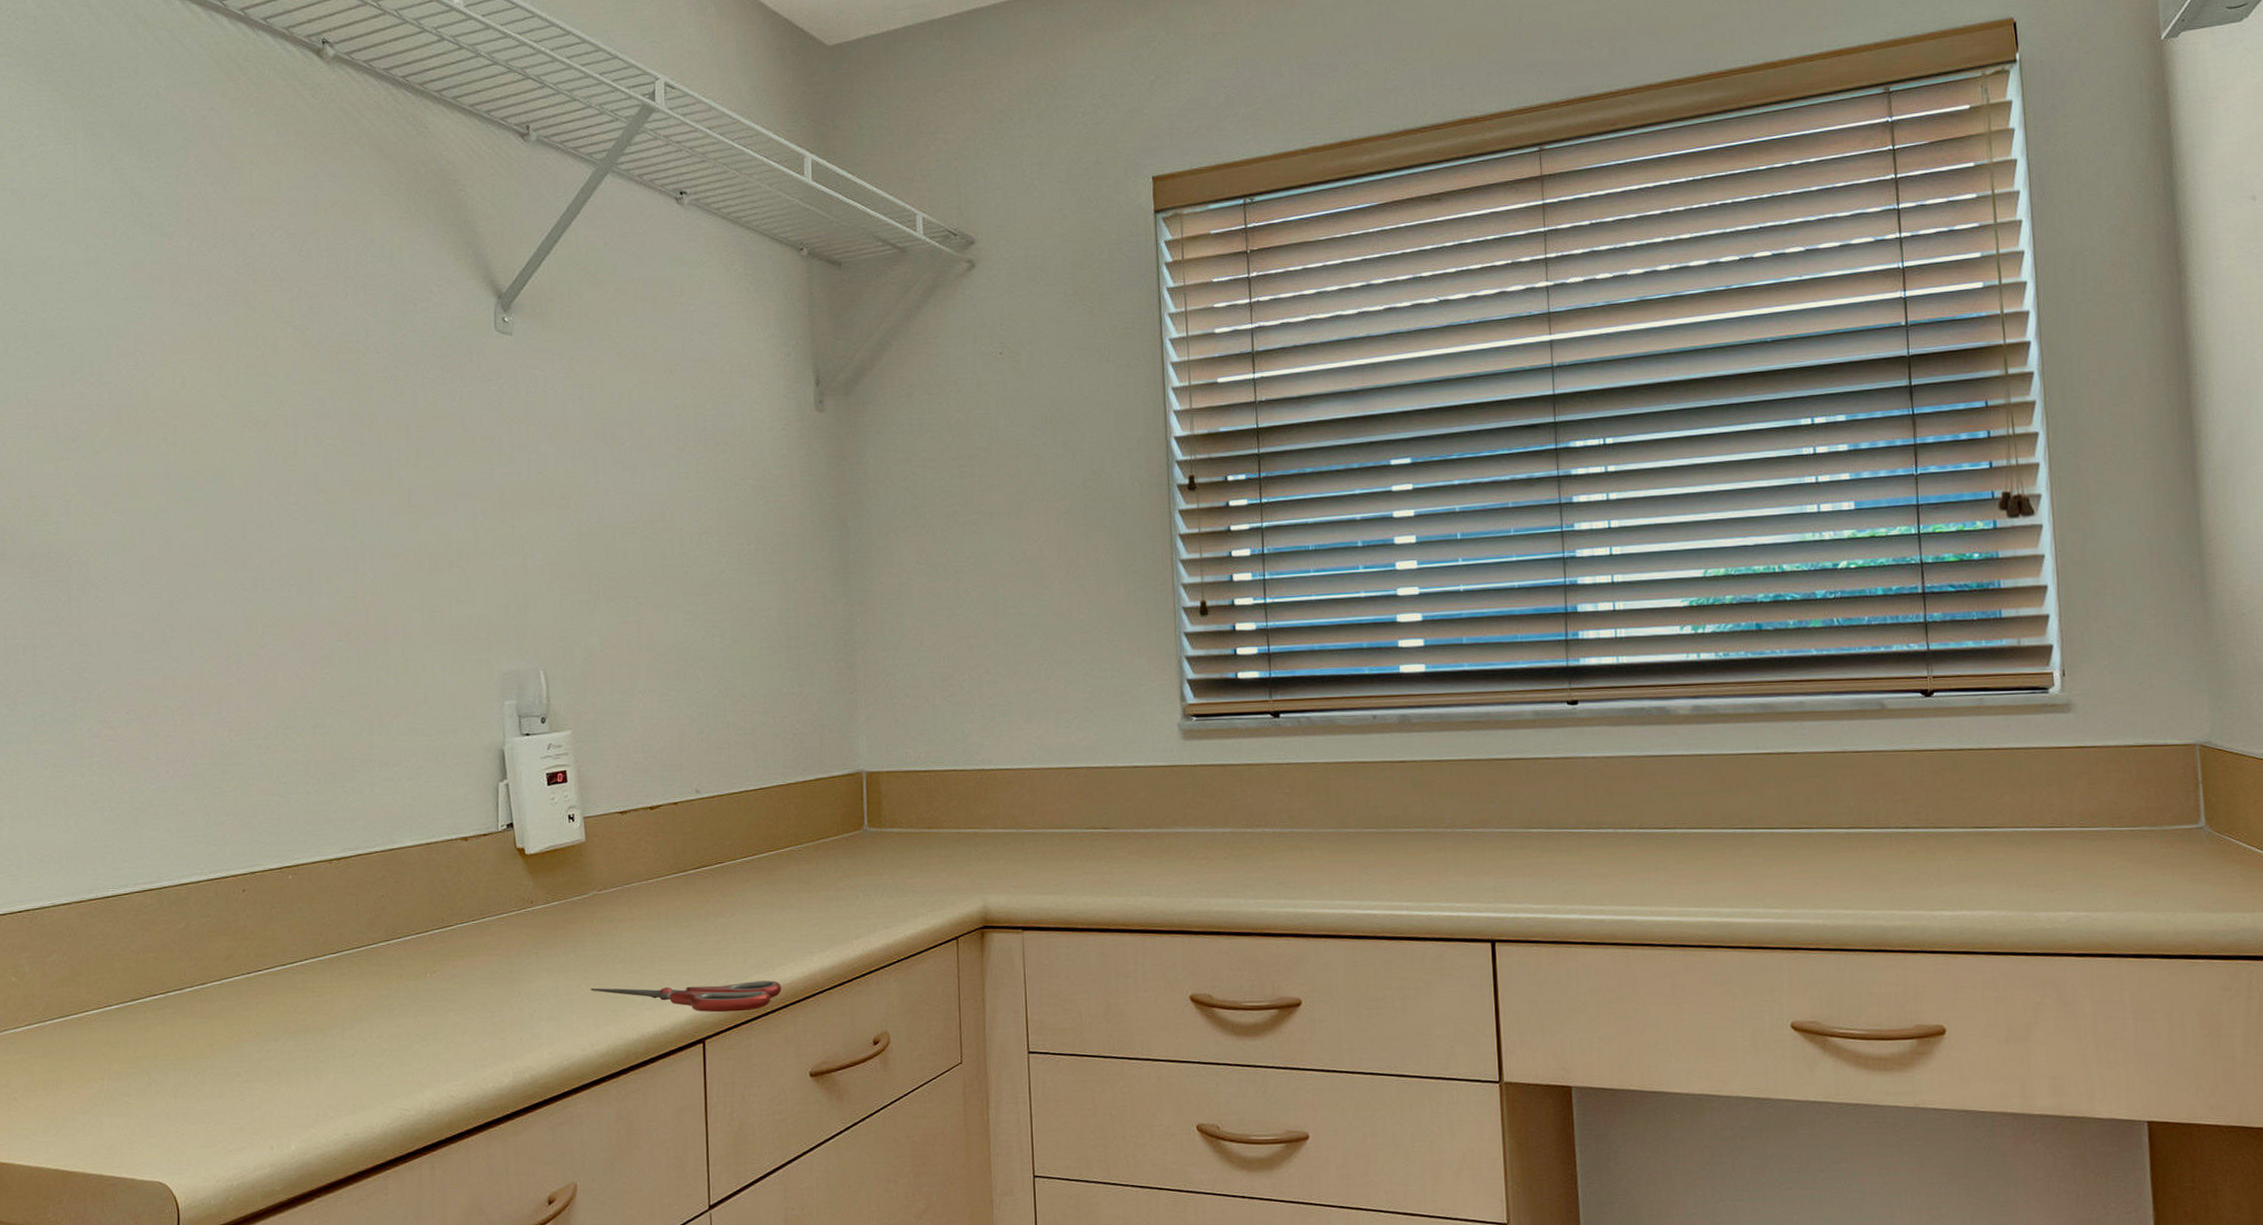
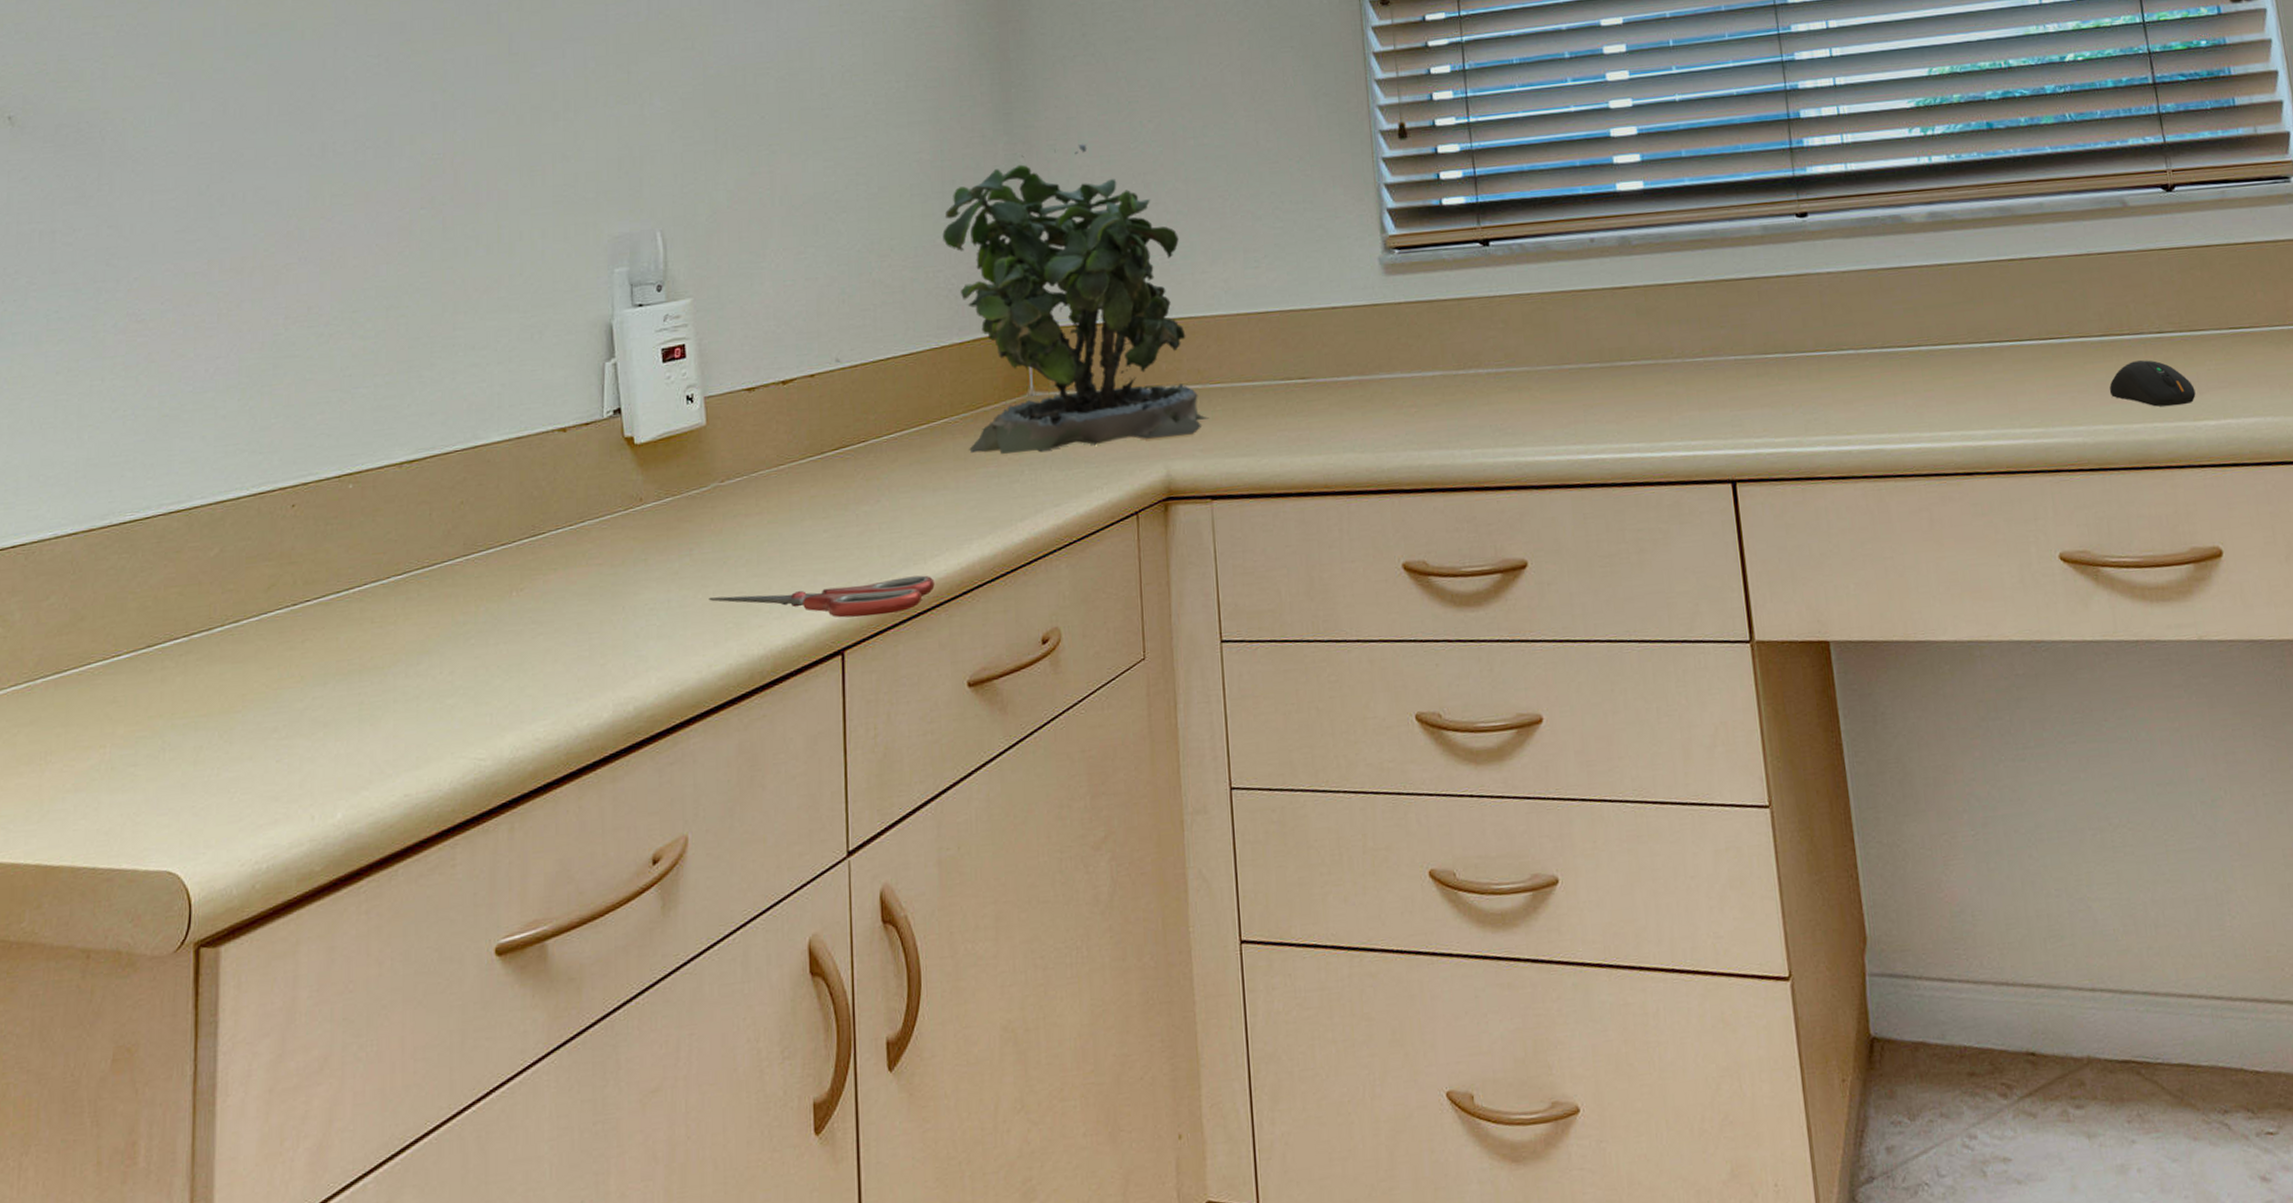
potted plant: none [788,607,1022,880] -> present [942,143,1209,454]
computer mouse: none [1852,852,1935,896] -> present [2109,360,2196,407]

